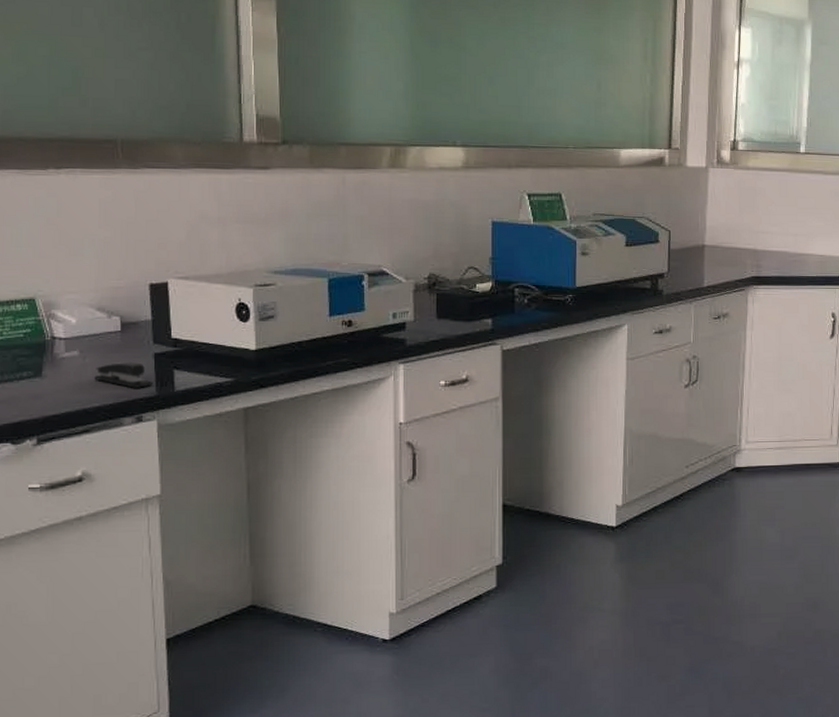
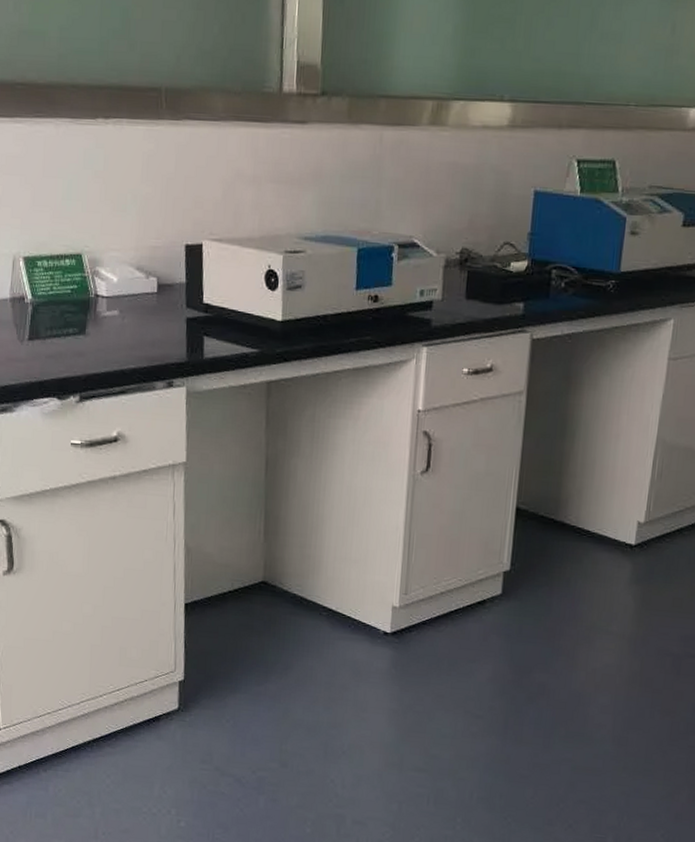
stapler: present [94,361,154,388] -> none [132,324,185,353]

